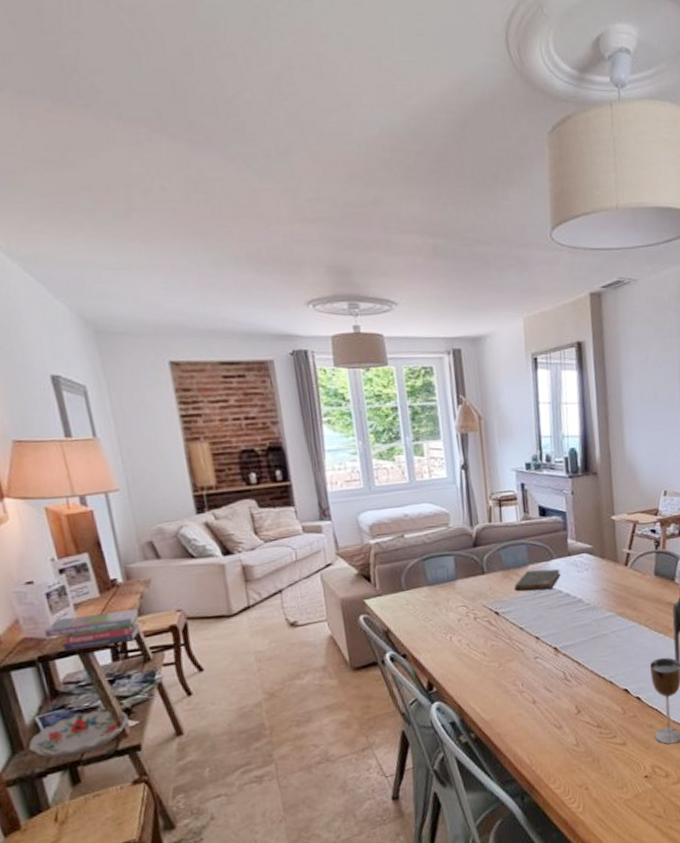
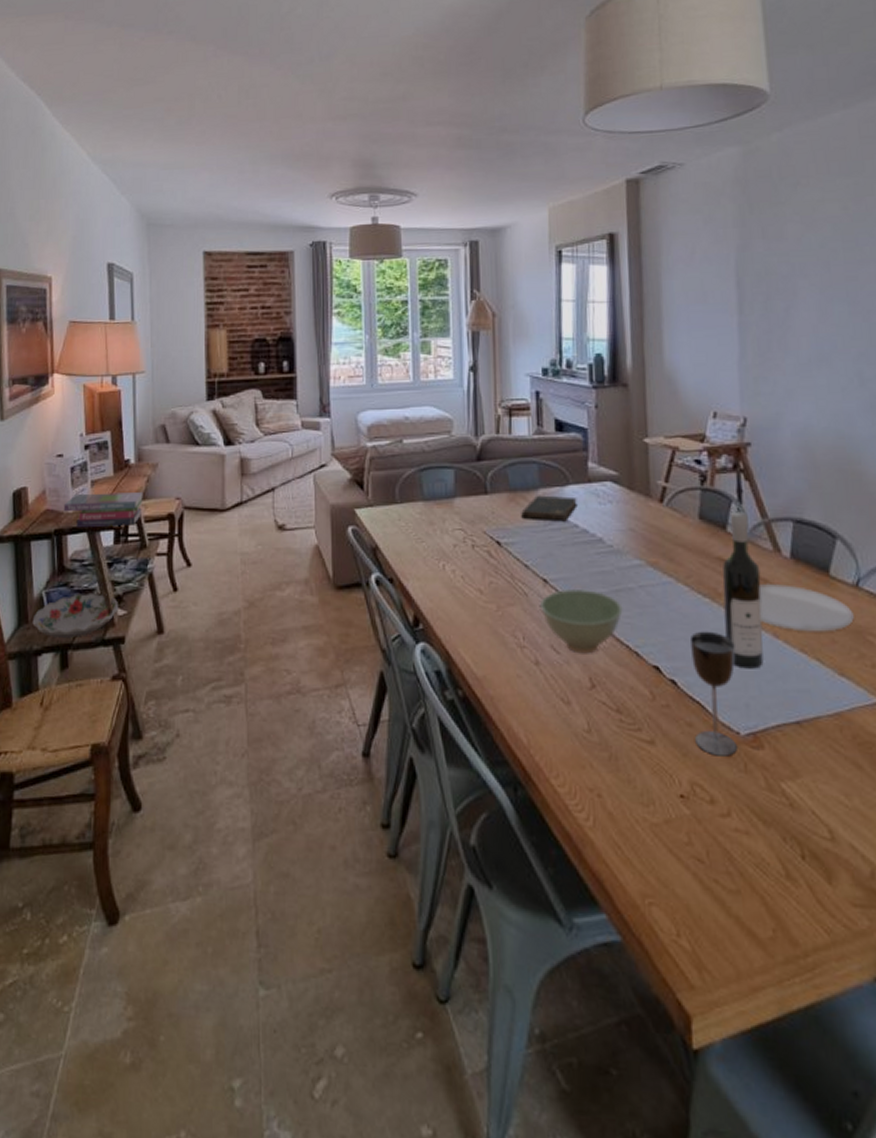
bowl: none [534,640,600,690] -> present [540,590,623,654]

